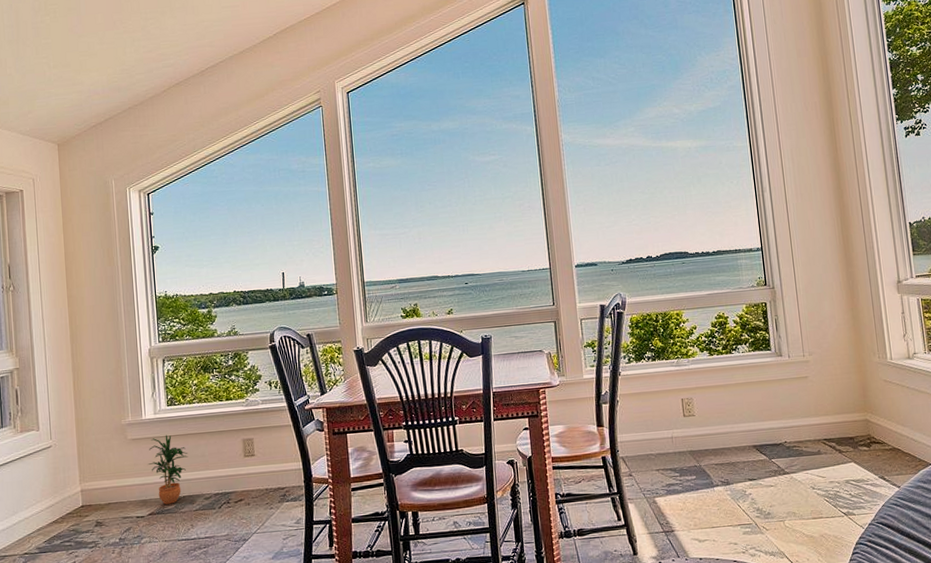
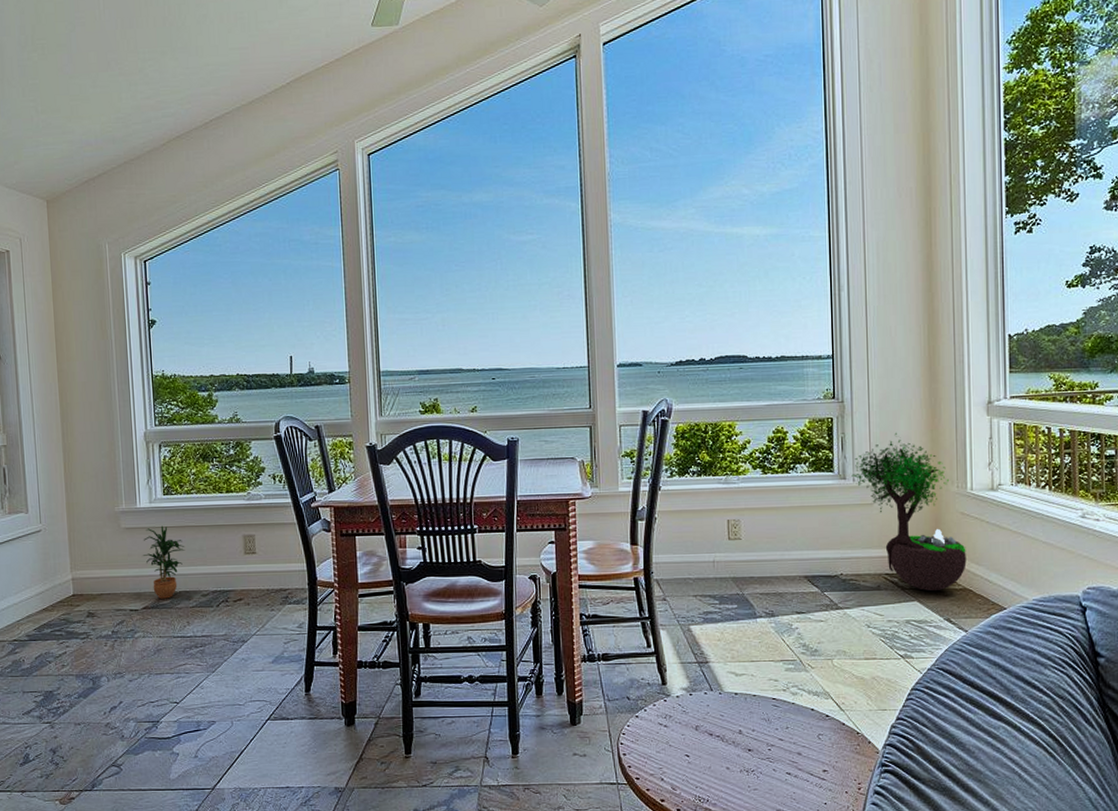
potted tree: none [786,312,894,453] -> present [851,432,967,591]

